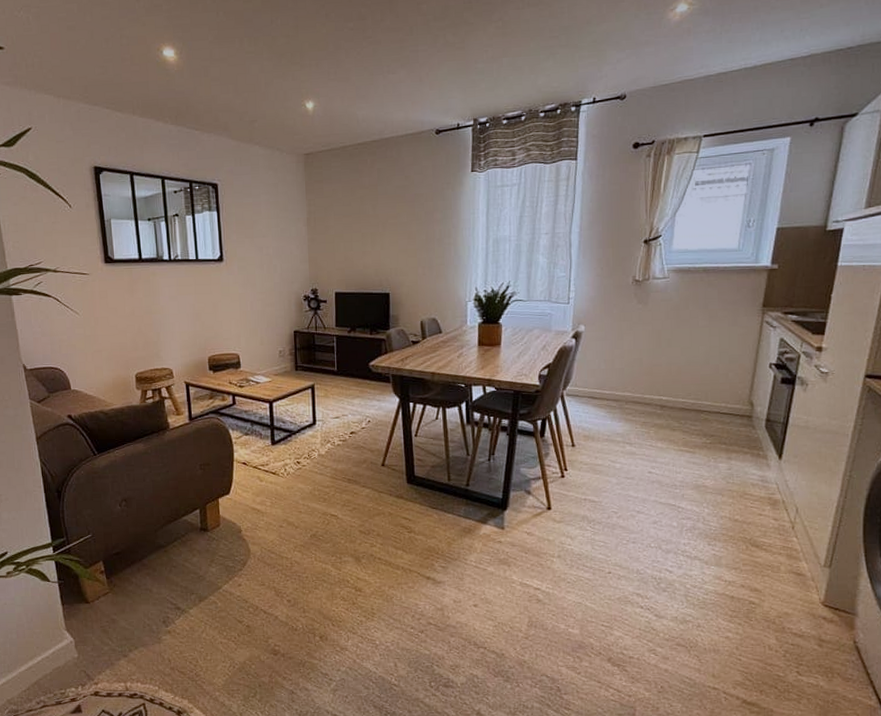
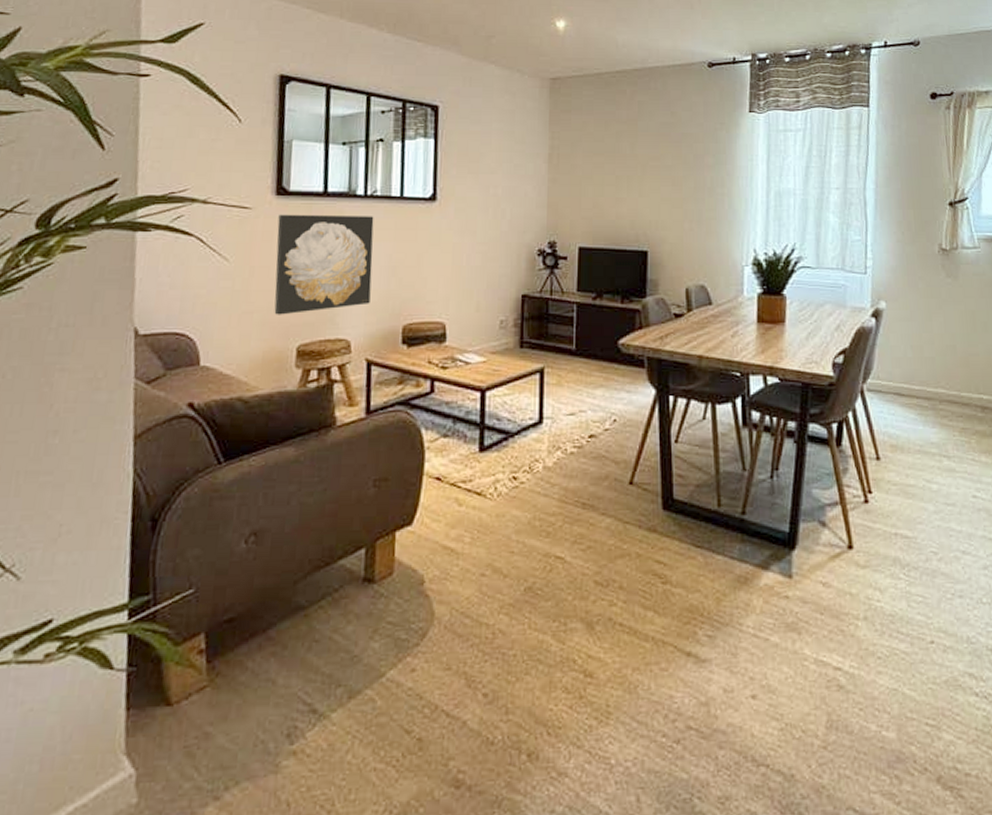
wall art: none [109,276,183,352] -> present [274,214,374,315]

